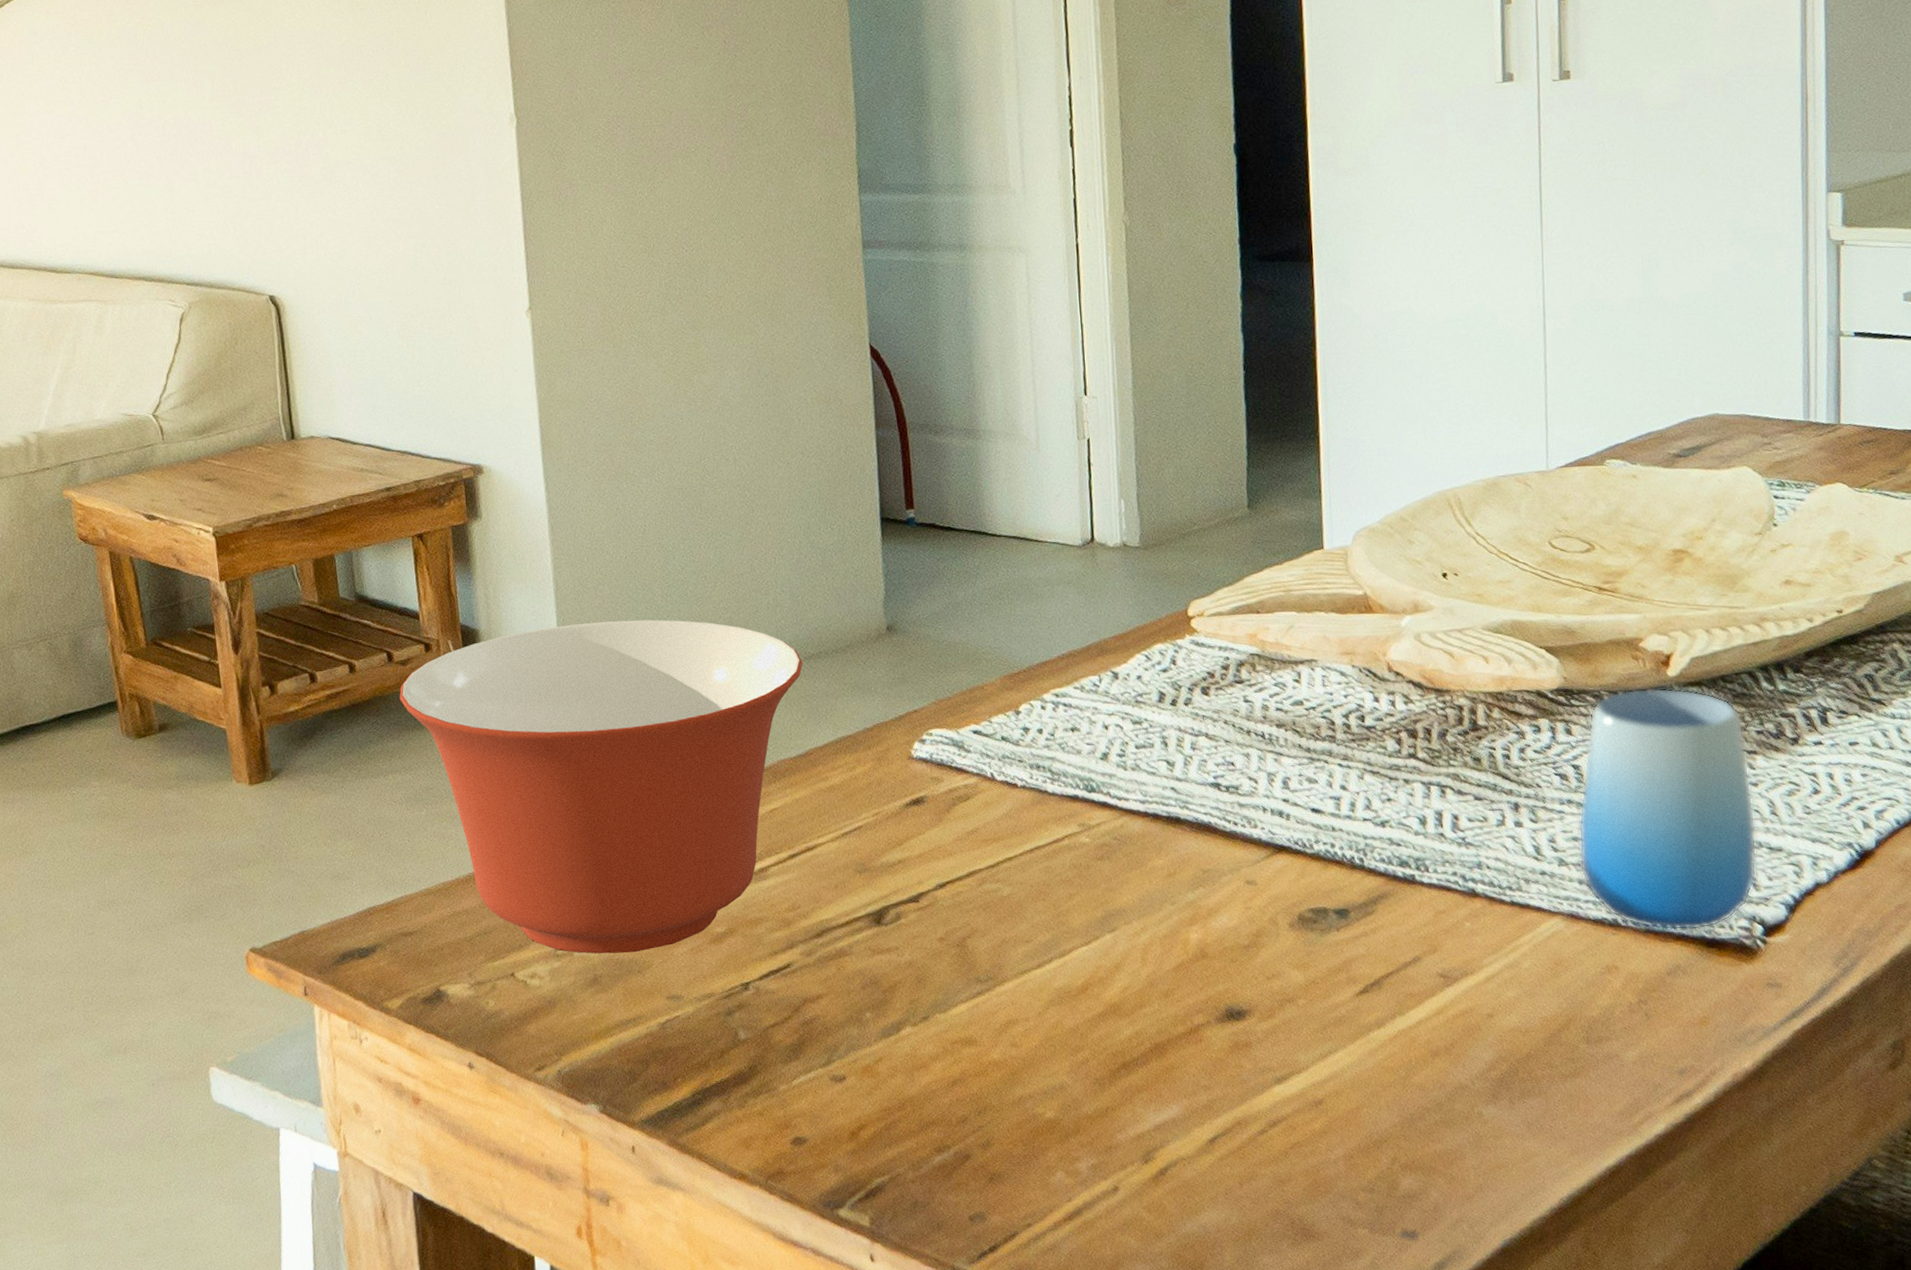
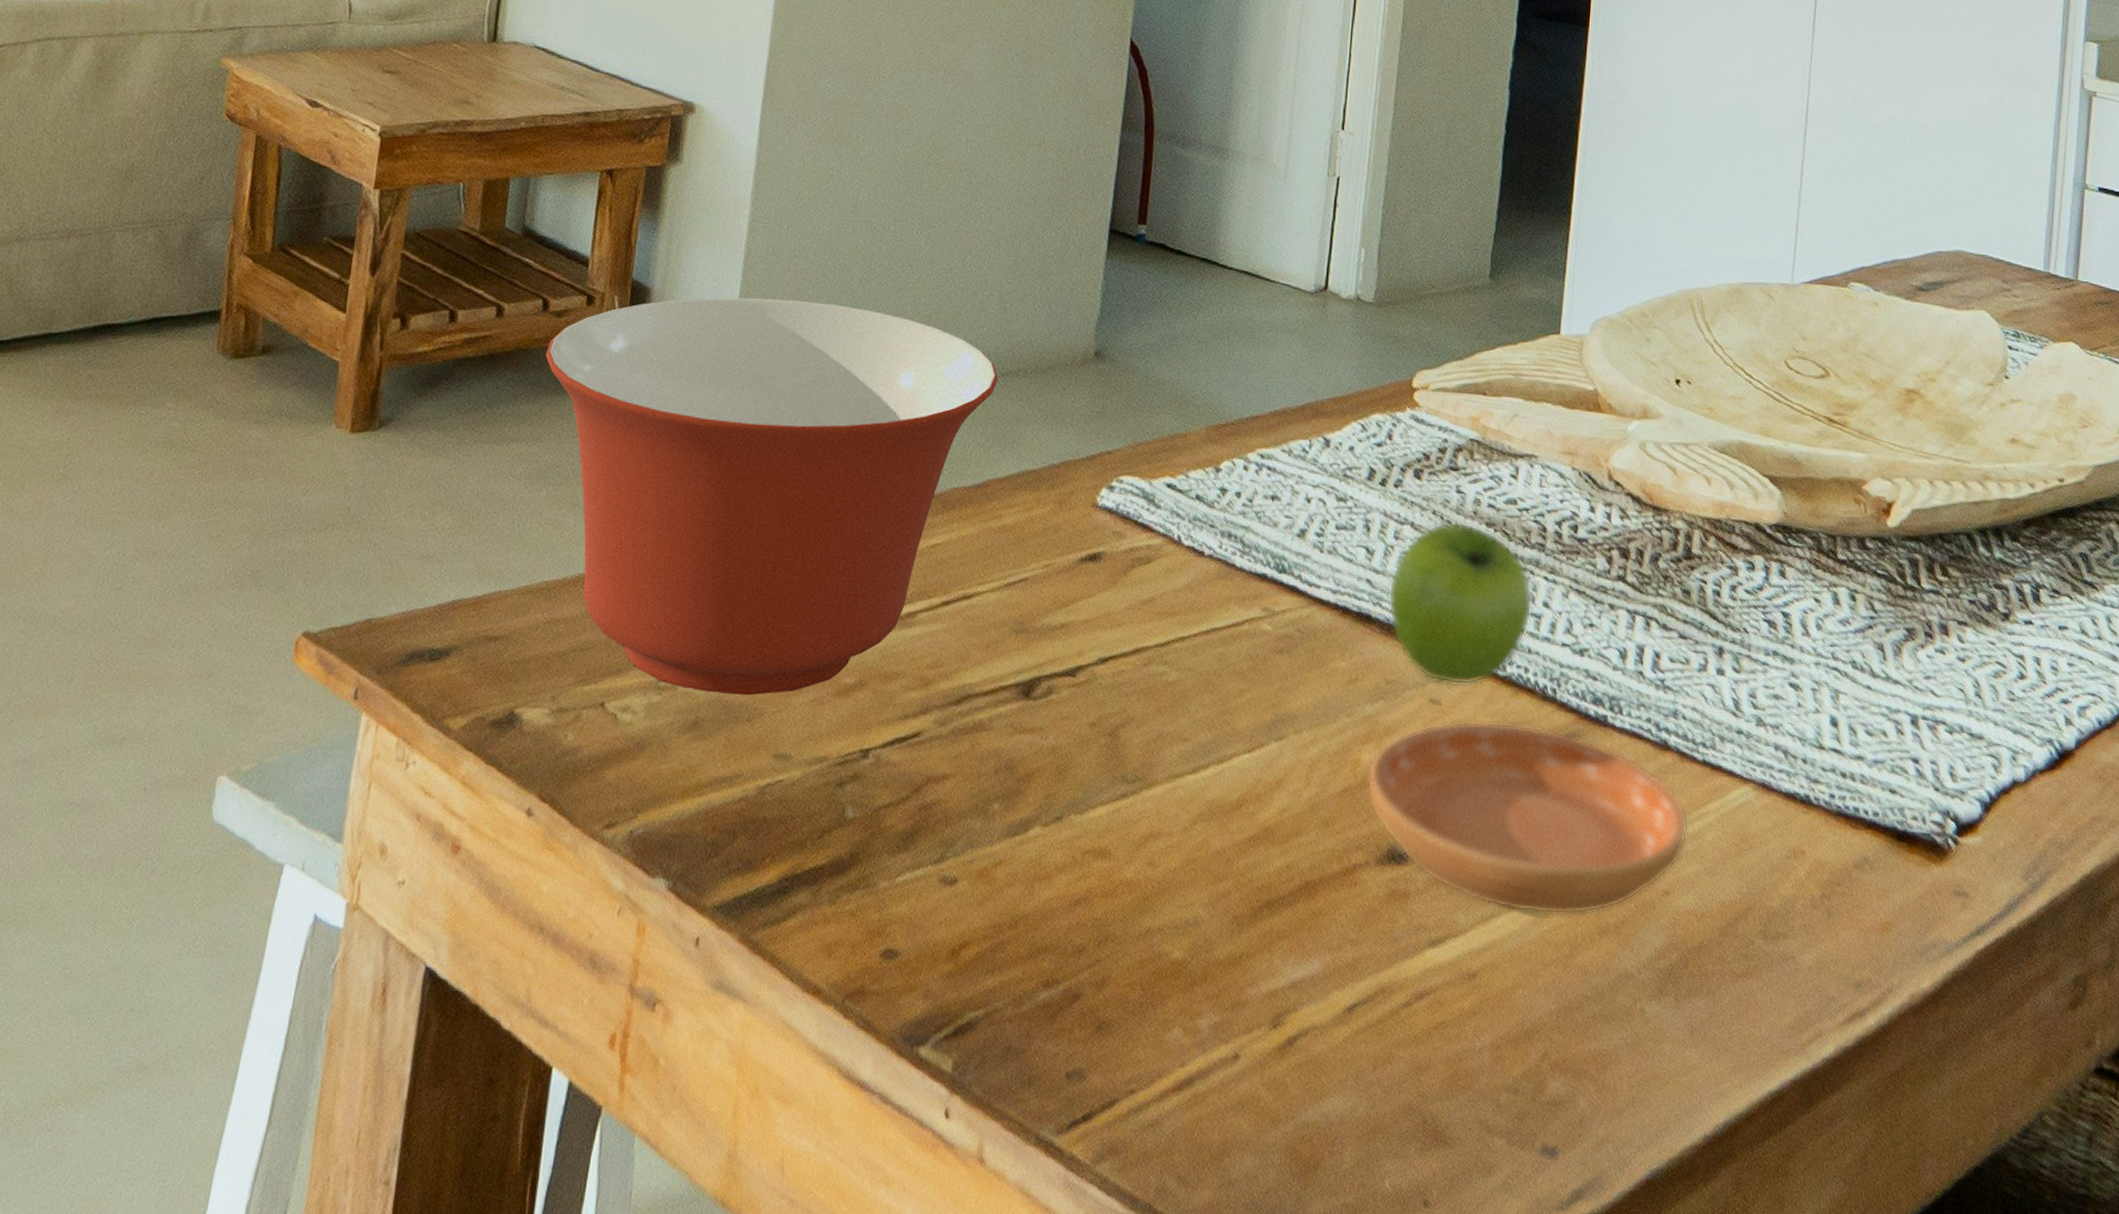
fruit: none [1192,726,1331,867] -> present [1388,521,1533,686]
saucer: none [1197,891,1505,1046] -> present [1366,720,1689,915]
cup: present [1578,688,1757,931] -> none [1777,535,1960,820]

